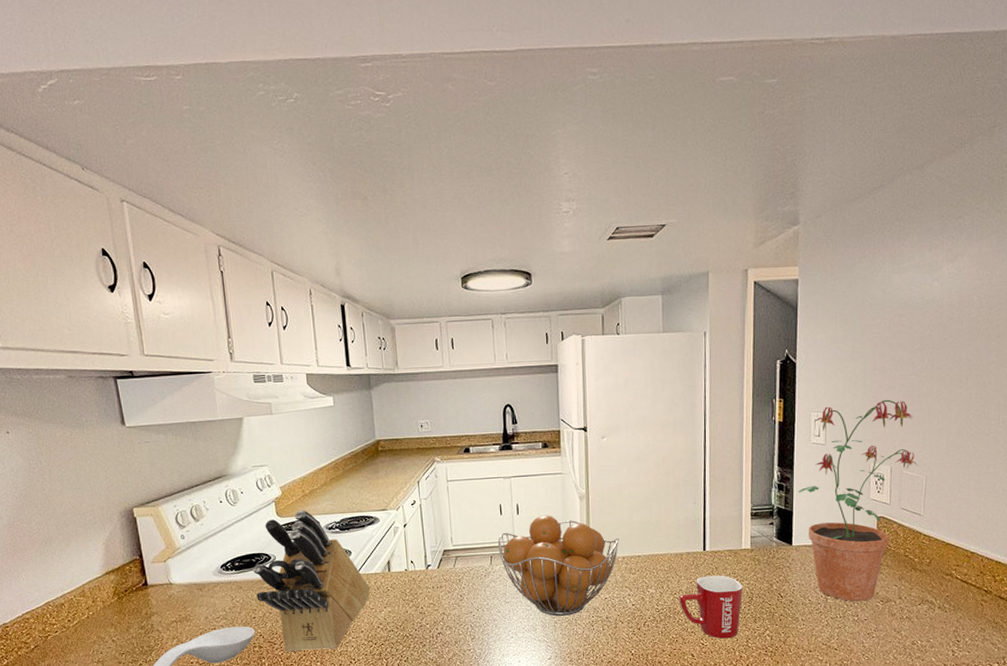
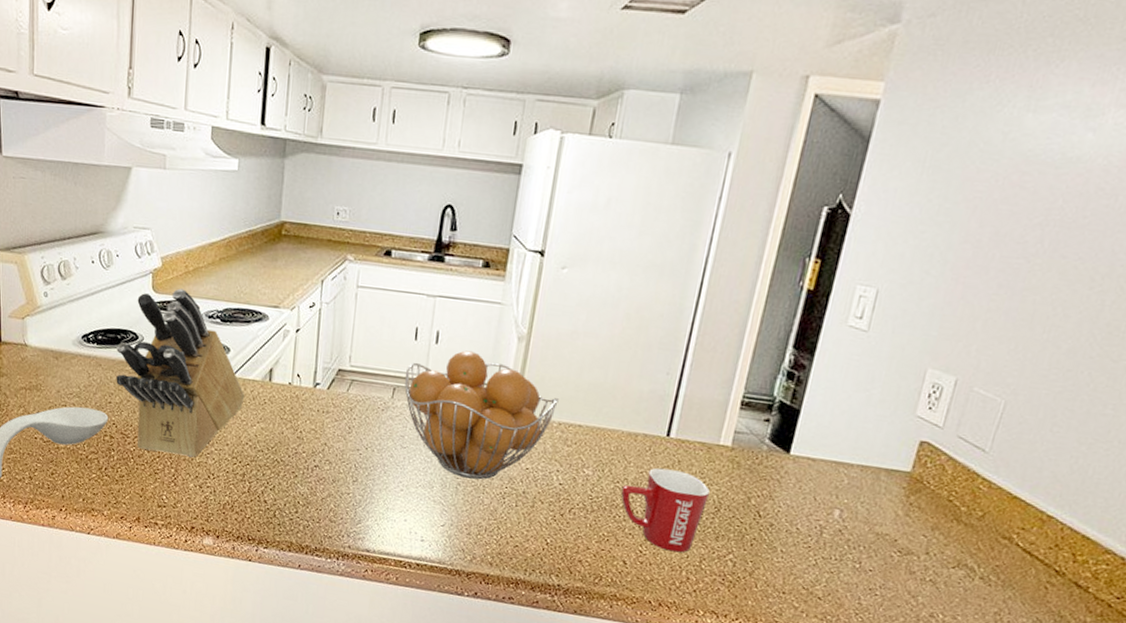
potted plant: present [798,399,918,602] -> none [813,280,1007,547]

